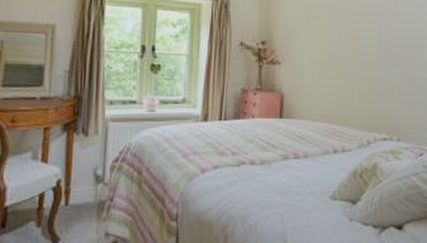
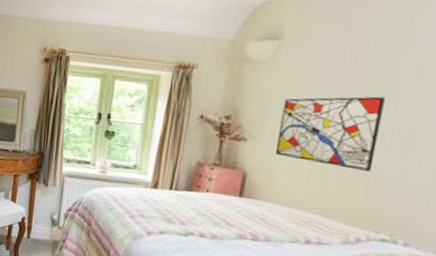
wall art: none [304,19,372,82] -> present [276,96,386,171]

